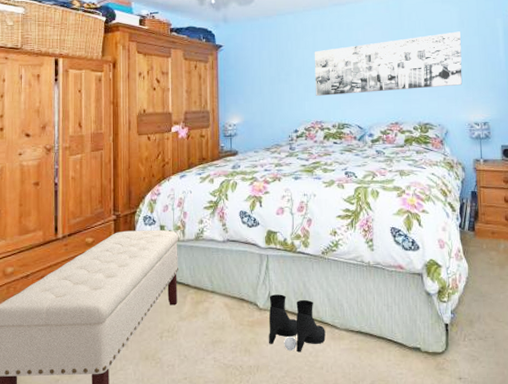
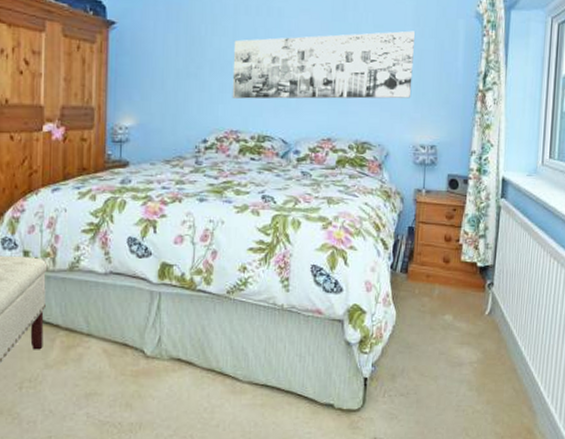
boots: present [268,294,326,353] -> none [156,340,225,408]

